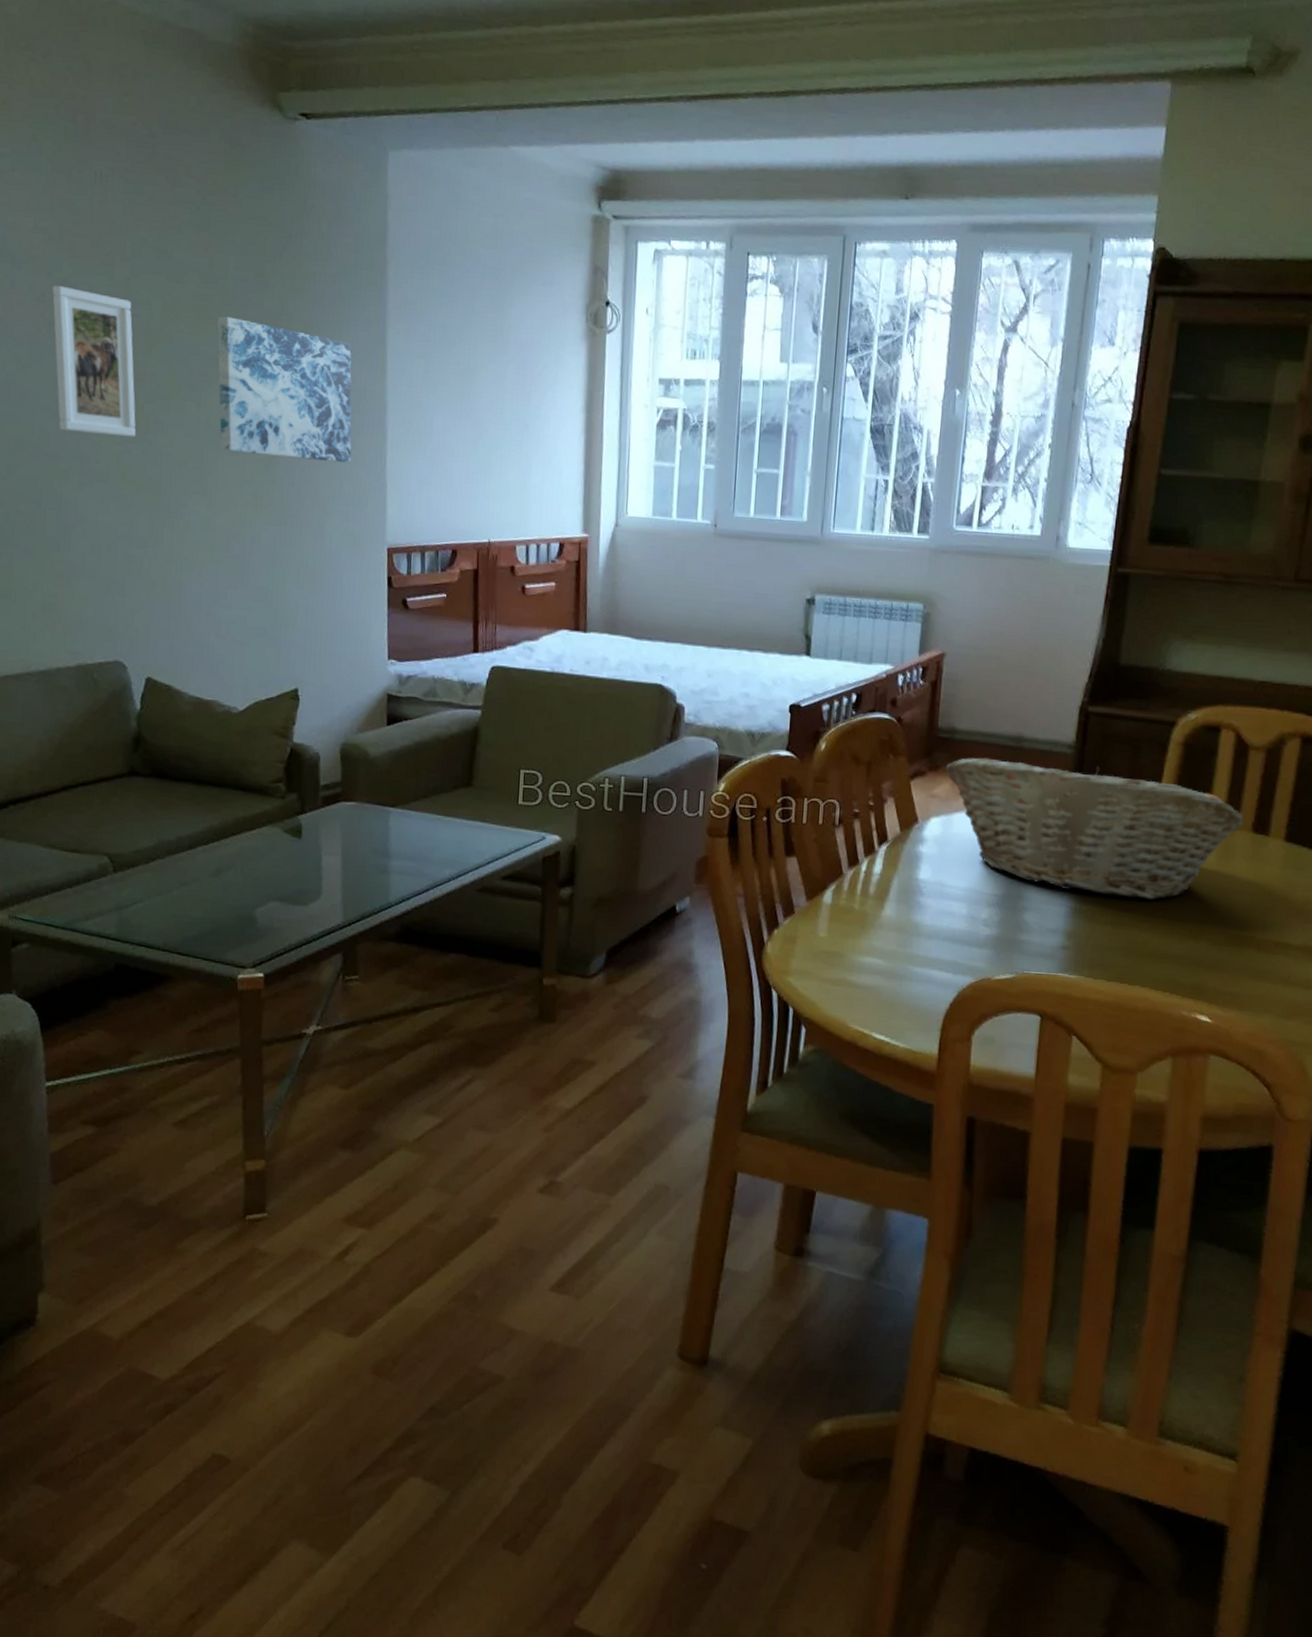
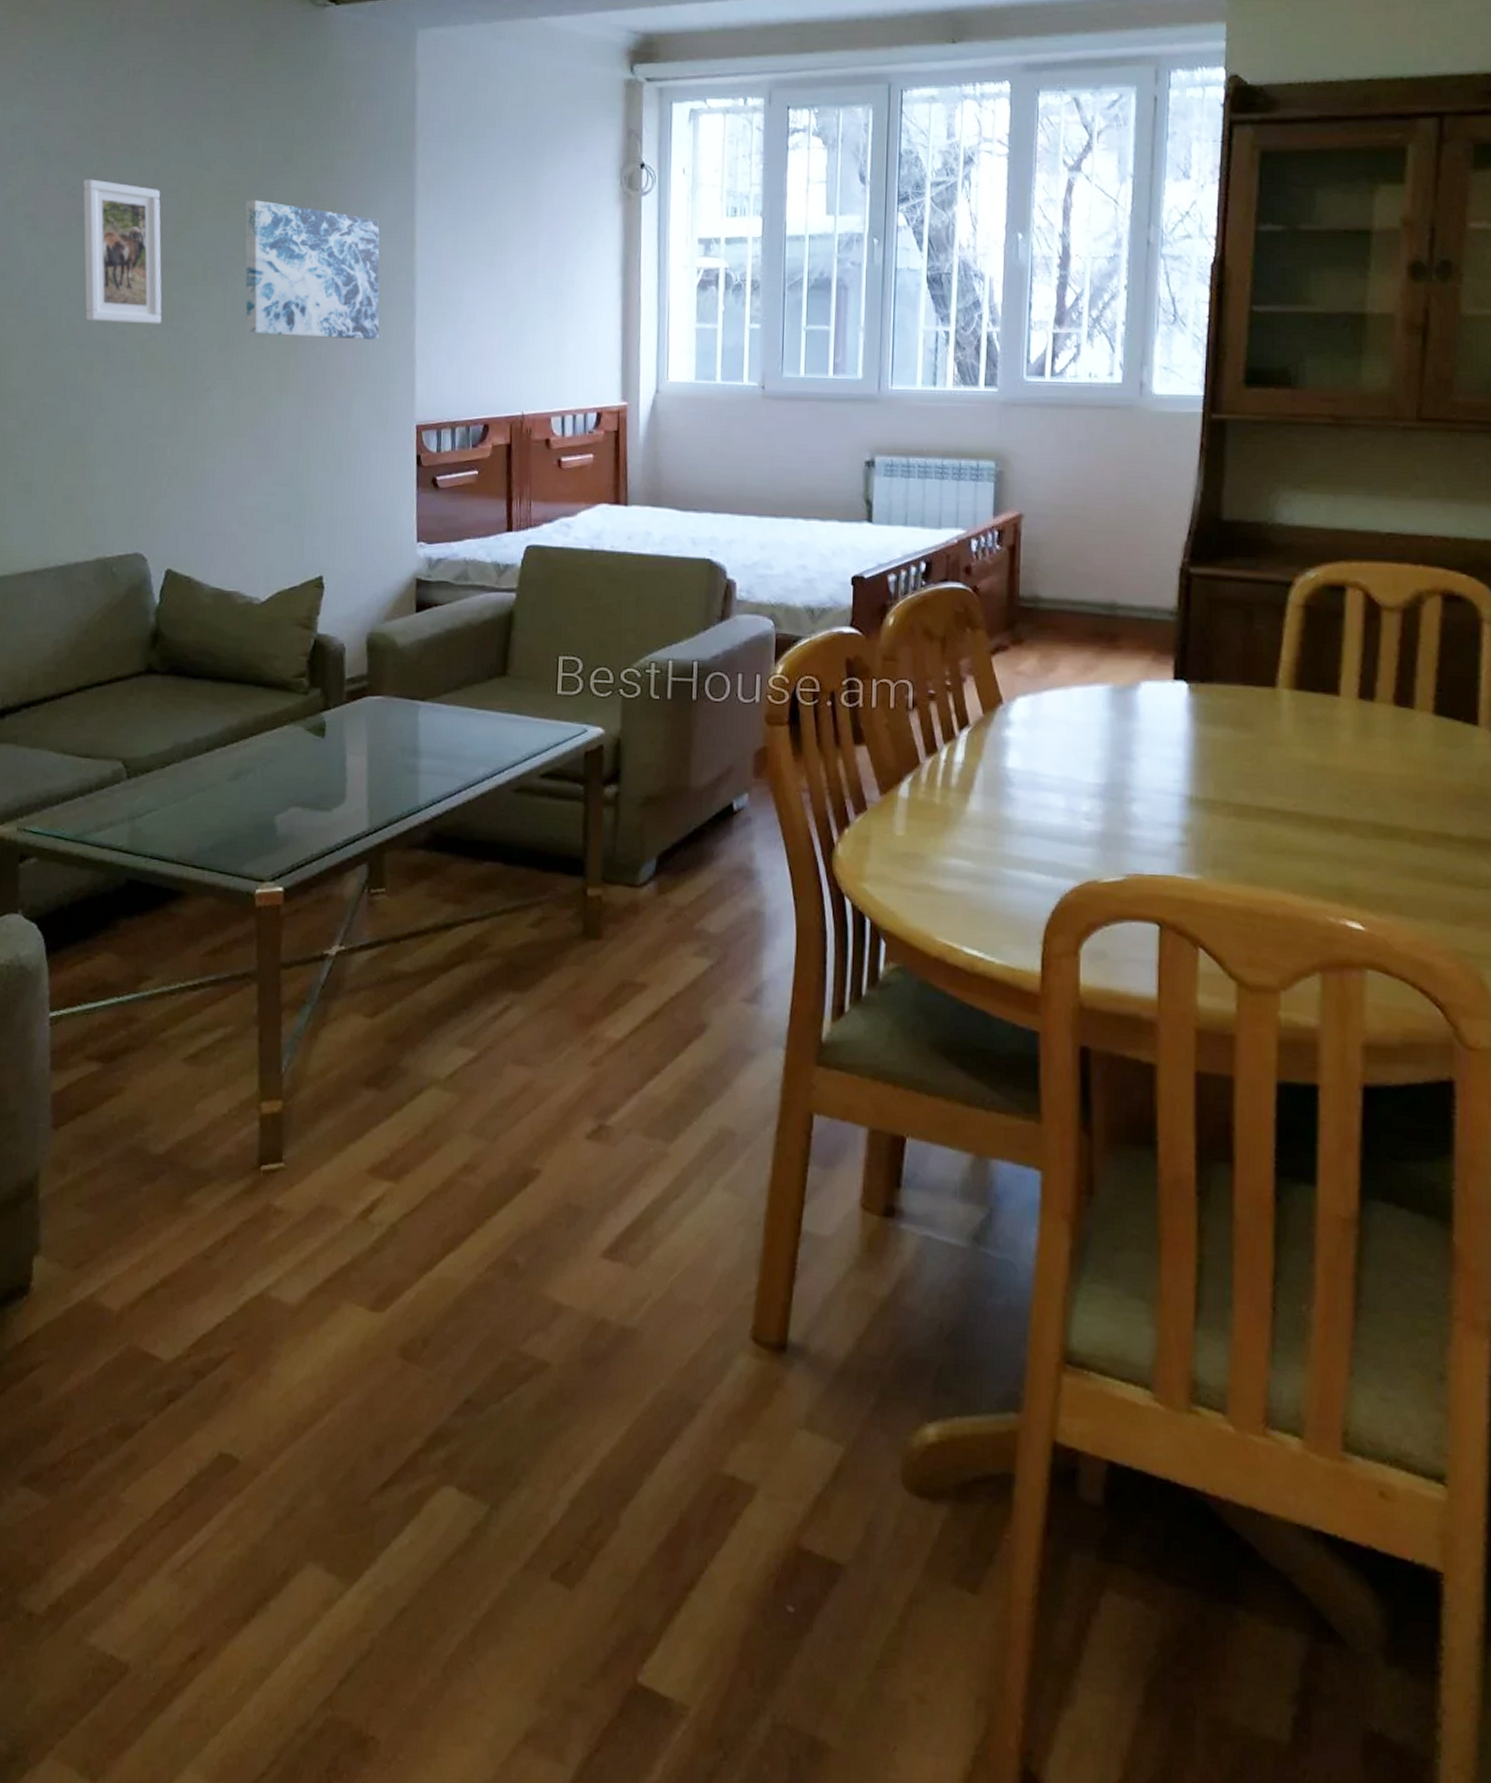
fruit basket: present [946,757,1244,900] -> none [1031,628,1382,786]

